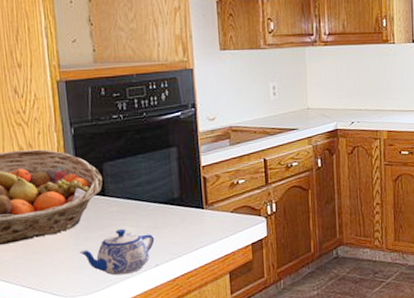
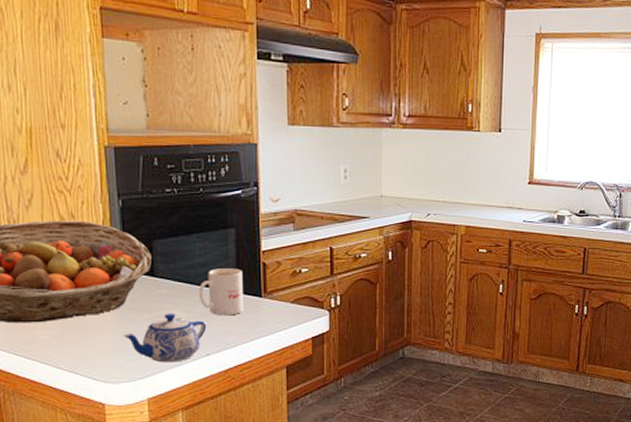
mug: none [145,184,187,229] -> present [198,268,243,316]

